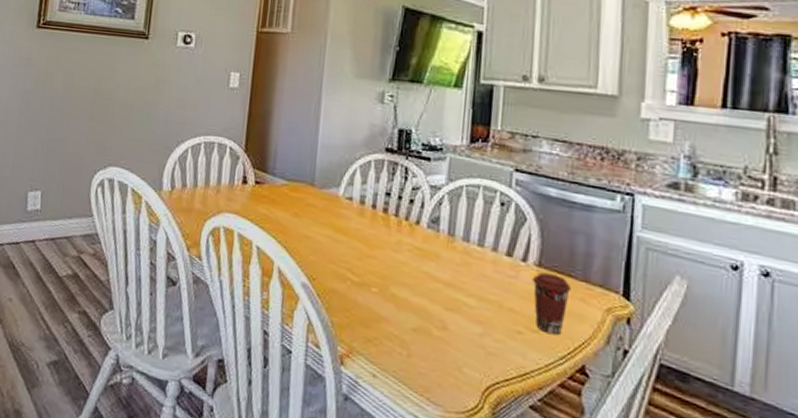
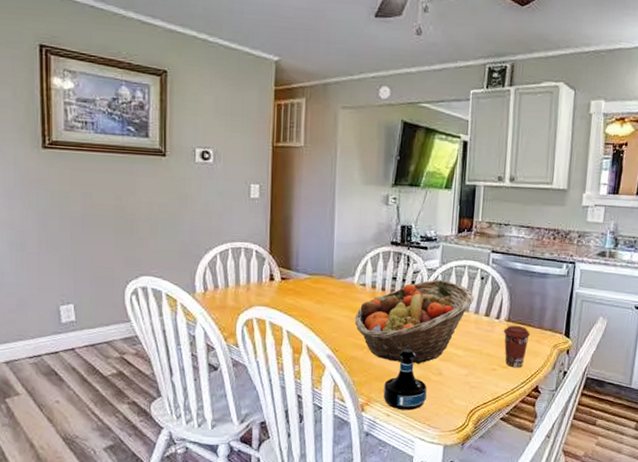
fruit basket: none [337,200,492,311] -> present [354,280,474,364]
tequila bottle: none [369,286,427,374] -> present [383,348,427,411]

